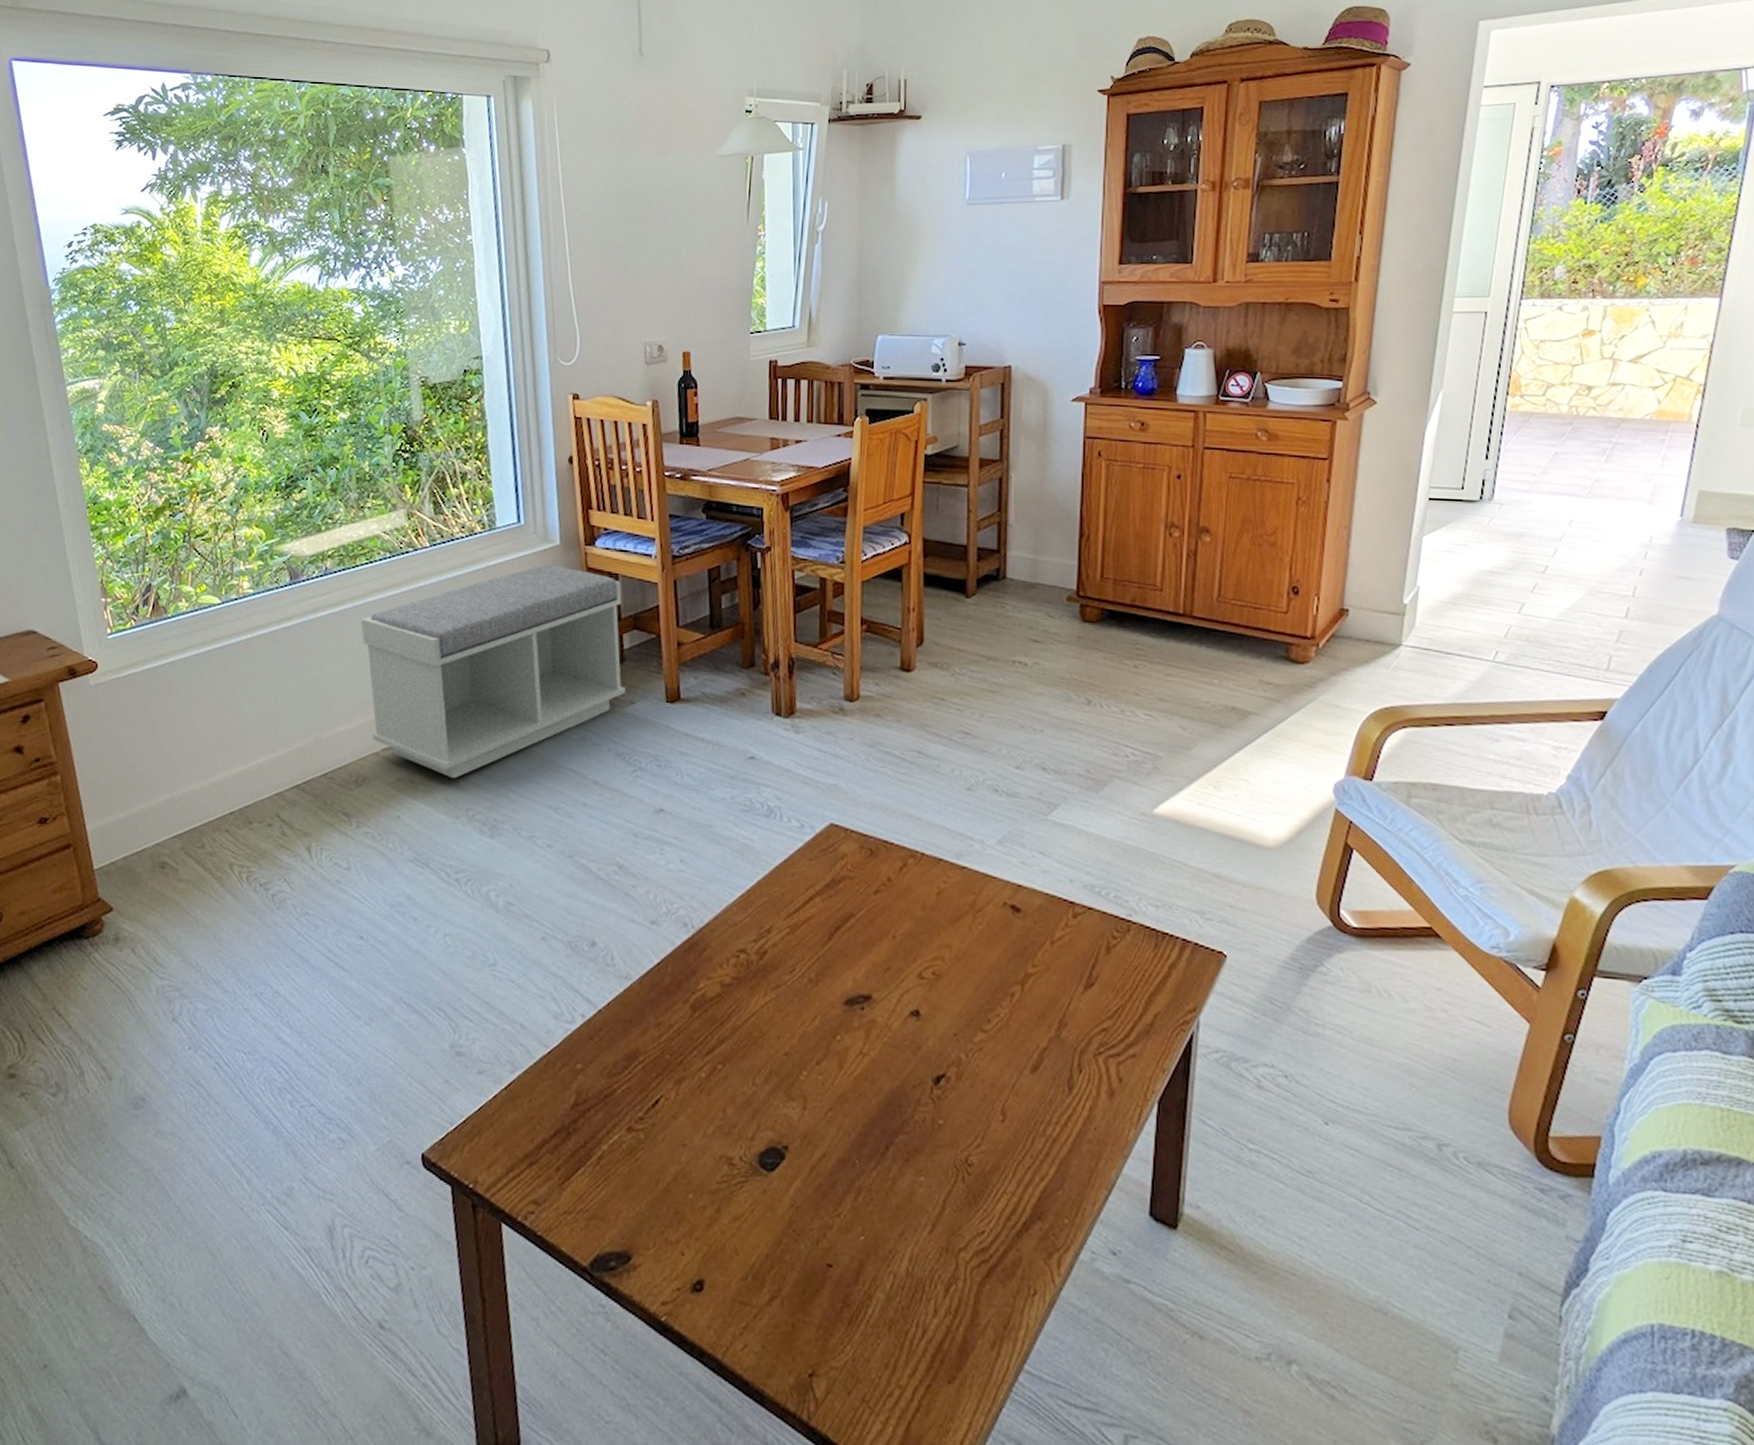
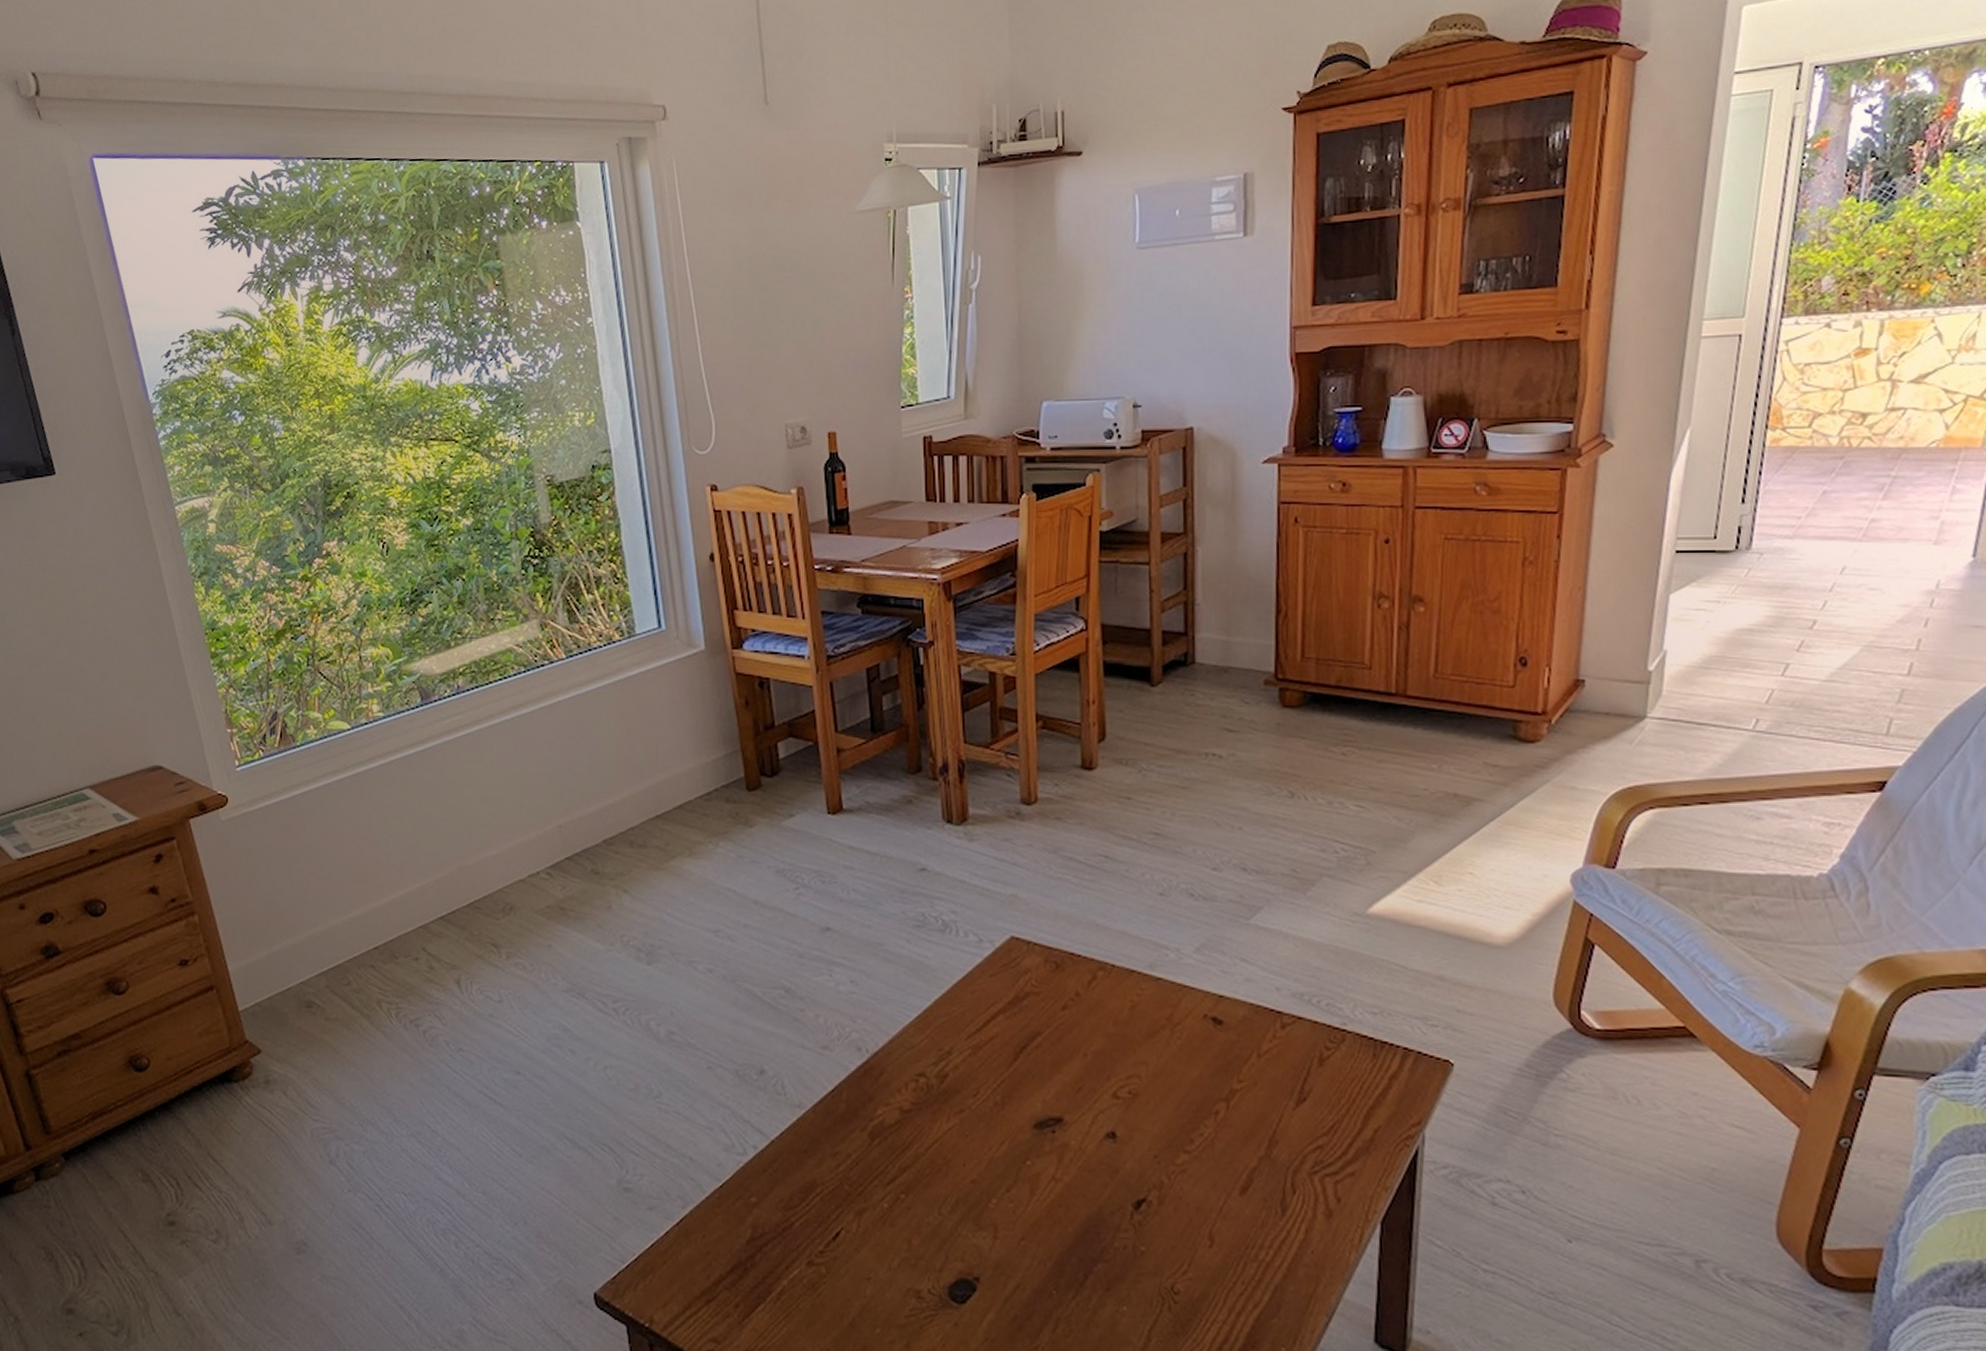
bench: present [360,564,627,779] -> none [497,671,784,904]

